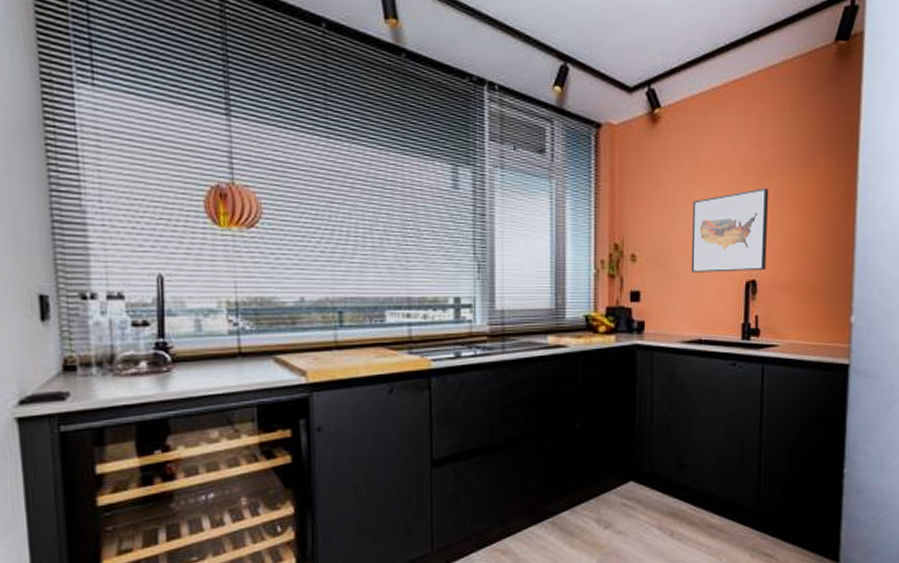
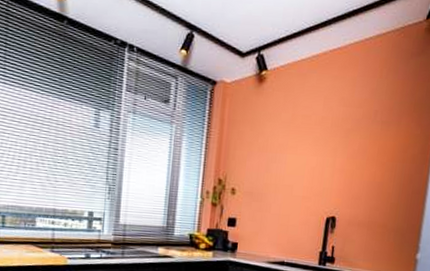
wall art: present [691,188,768,273] -> none [280,141,354,210]

